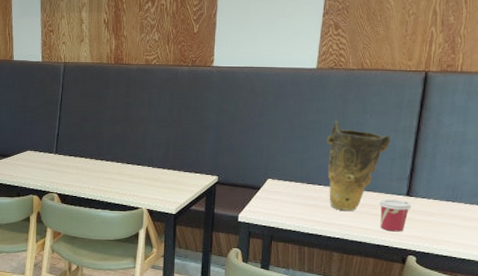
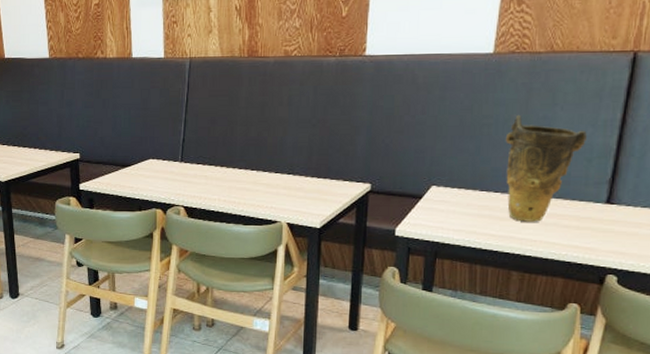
cup: present [378,198,412,232] -> none [570,207,613,247]

